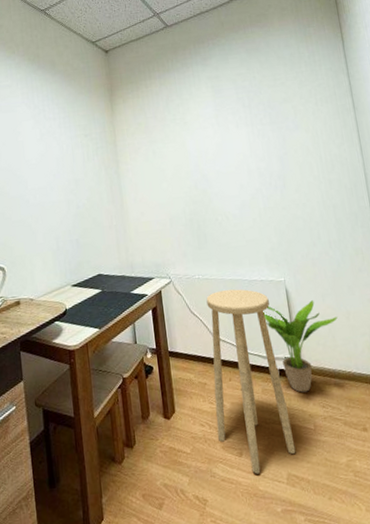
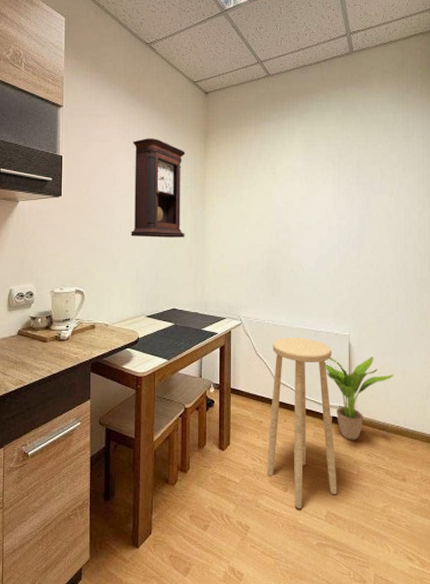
pendulum clock: none [38,102,102,205] -> present [131,138,185,238]

